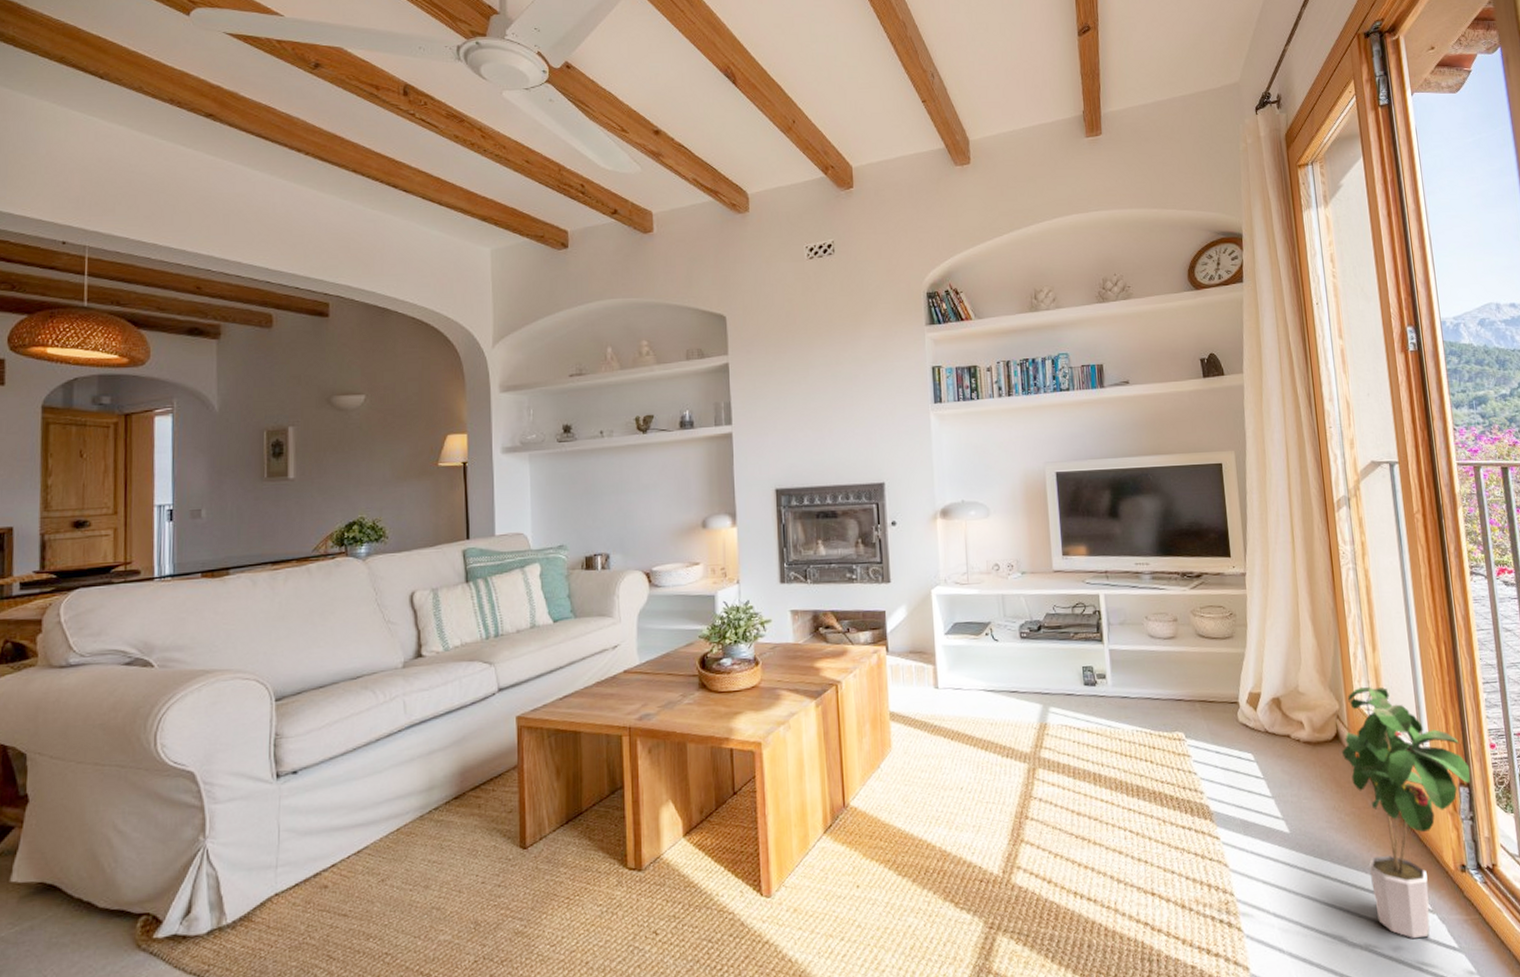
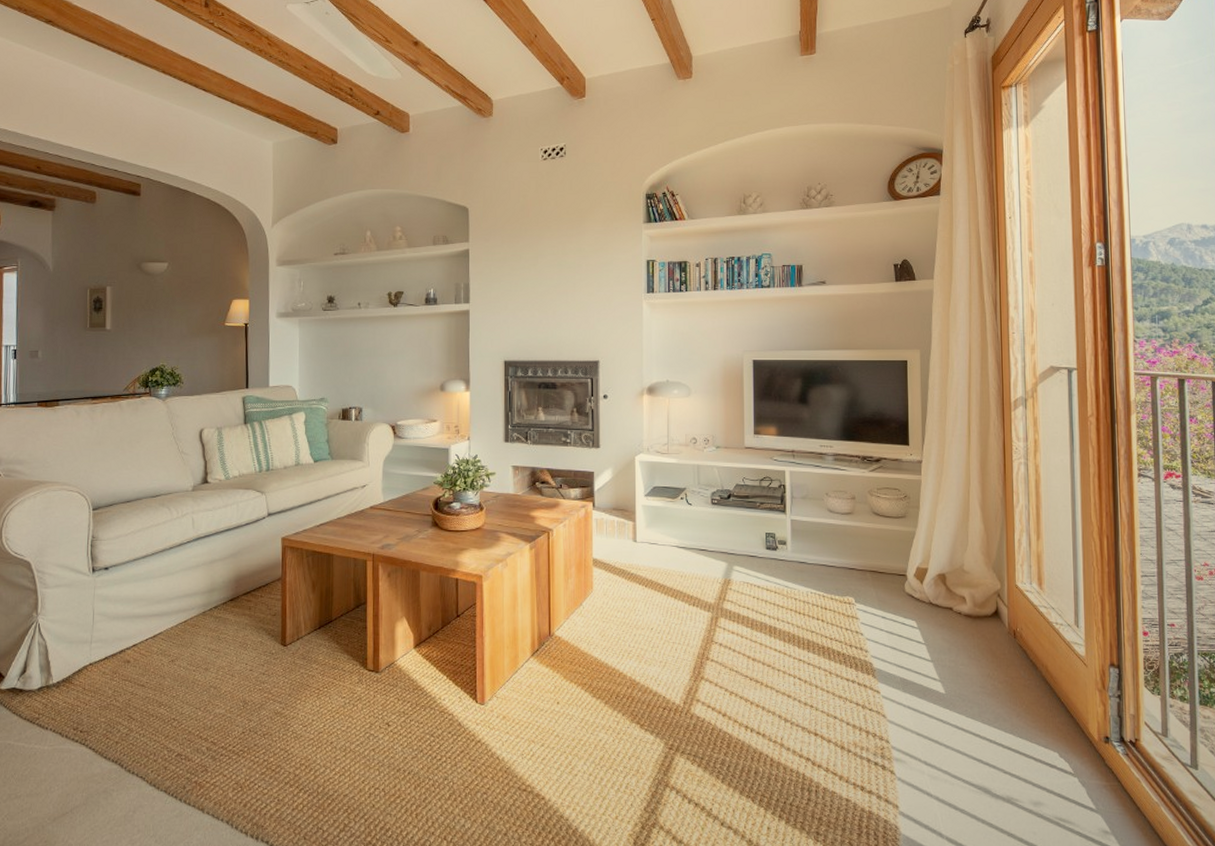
potted plant: present [1341,687,1470,938] -> none [999,571,1122,796]

